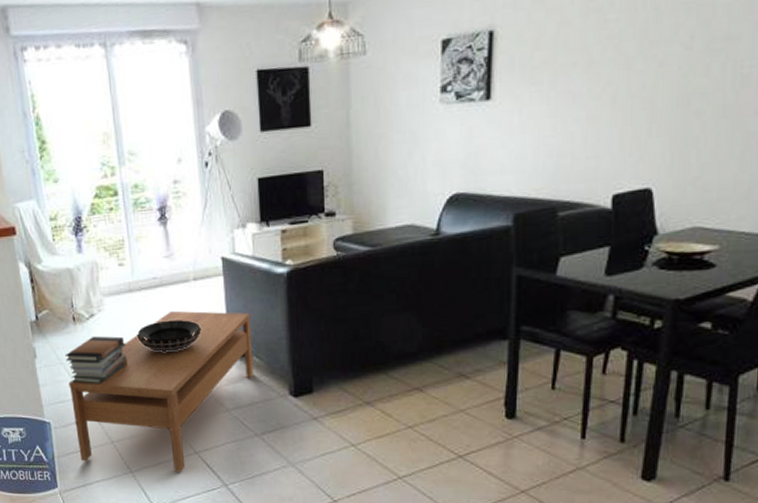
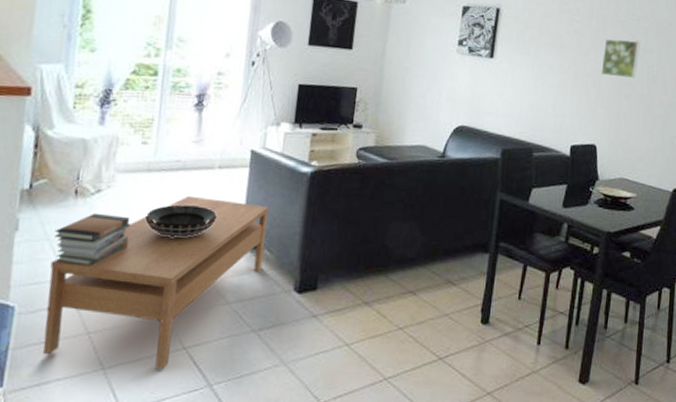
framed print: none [654,26,721,91] -> present [601,38,641,79]

